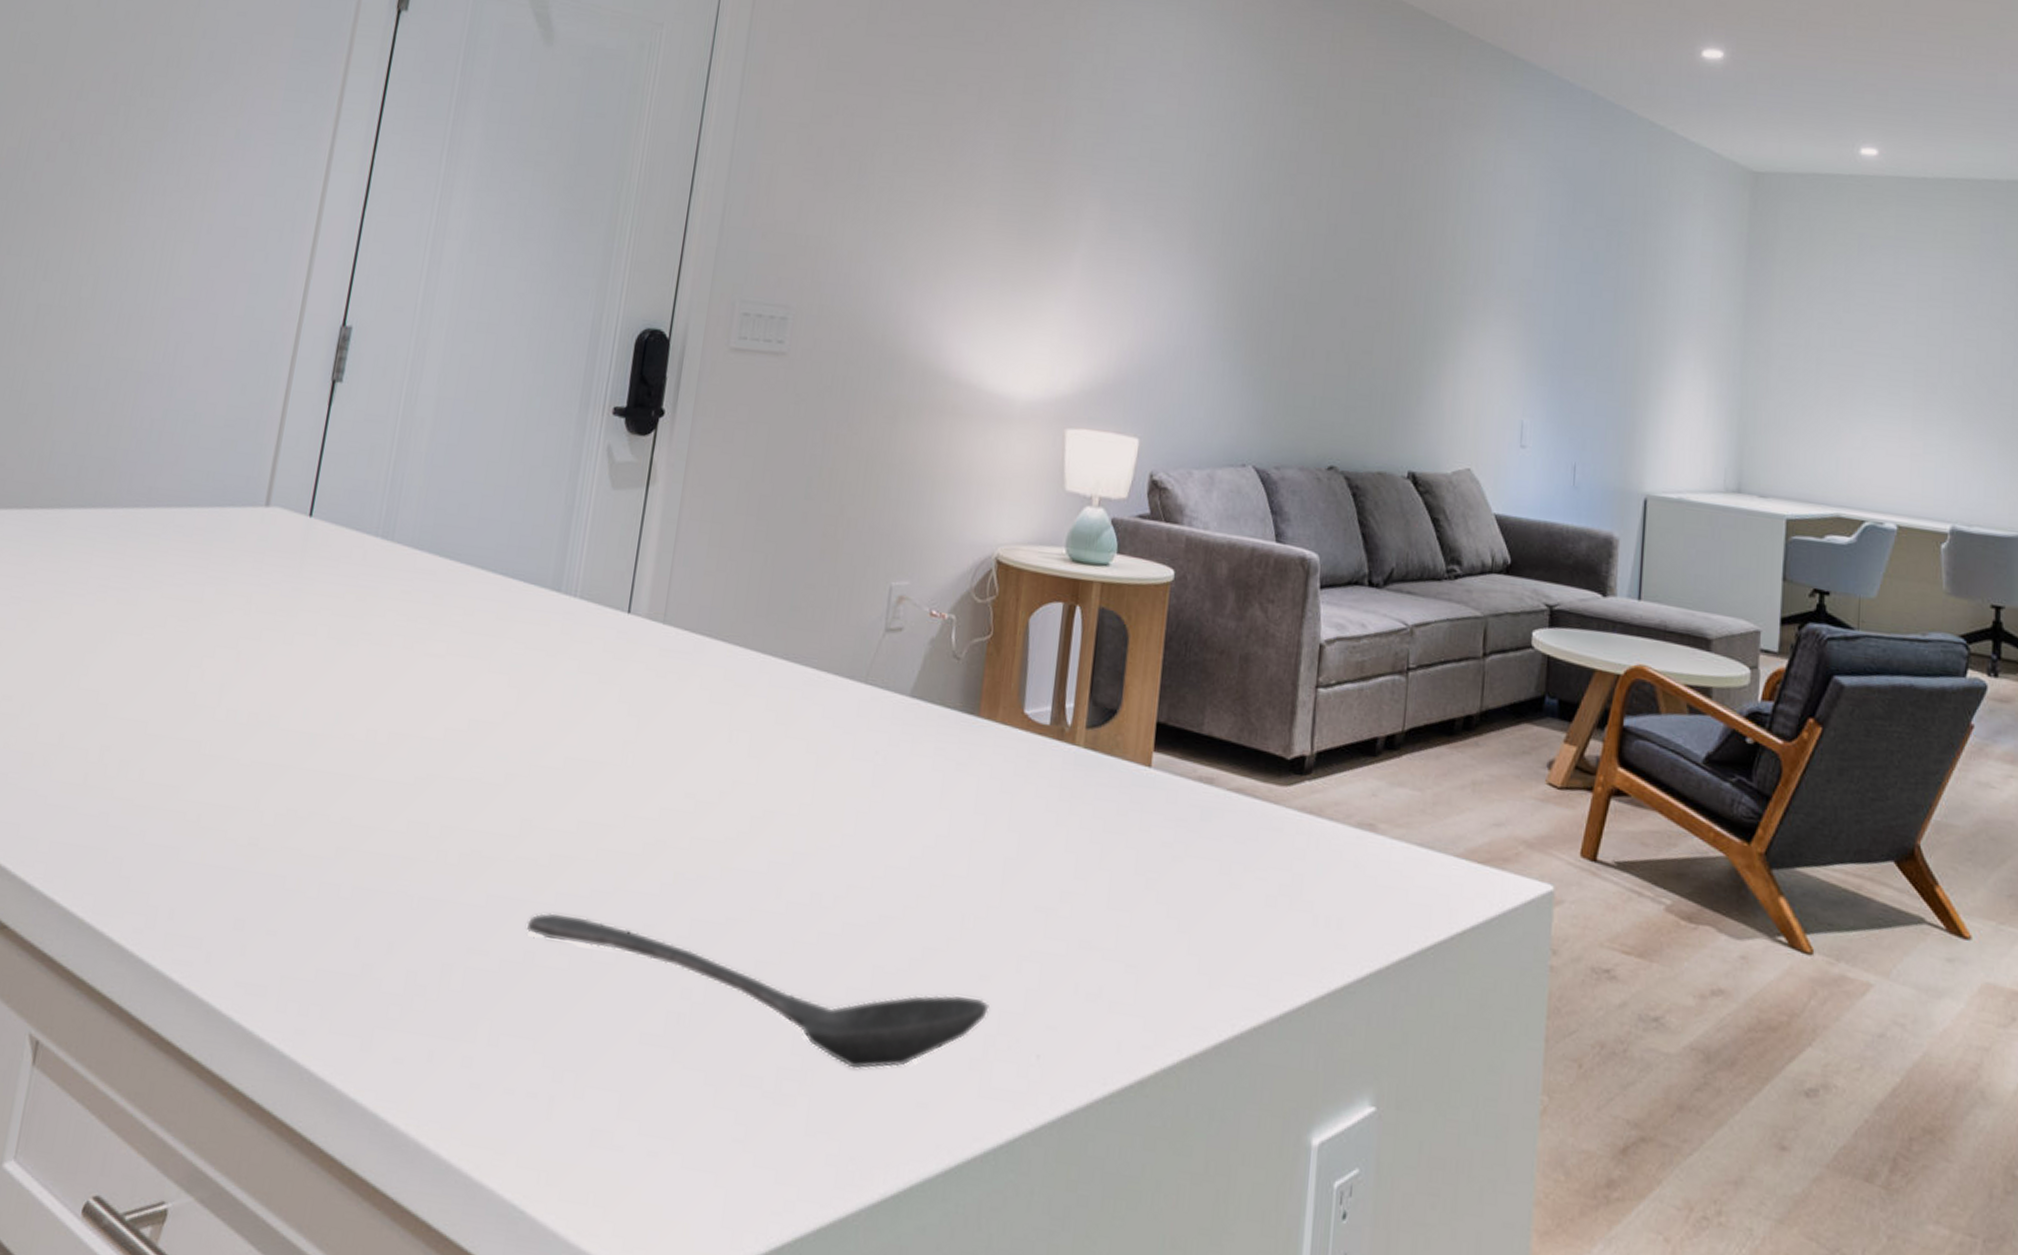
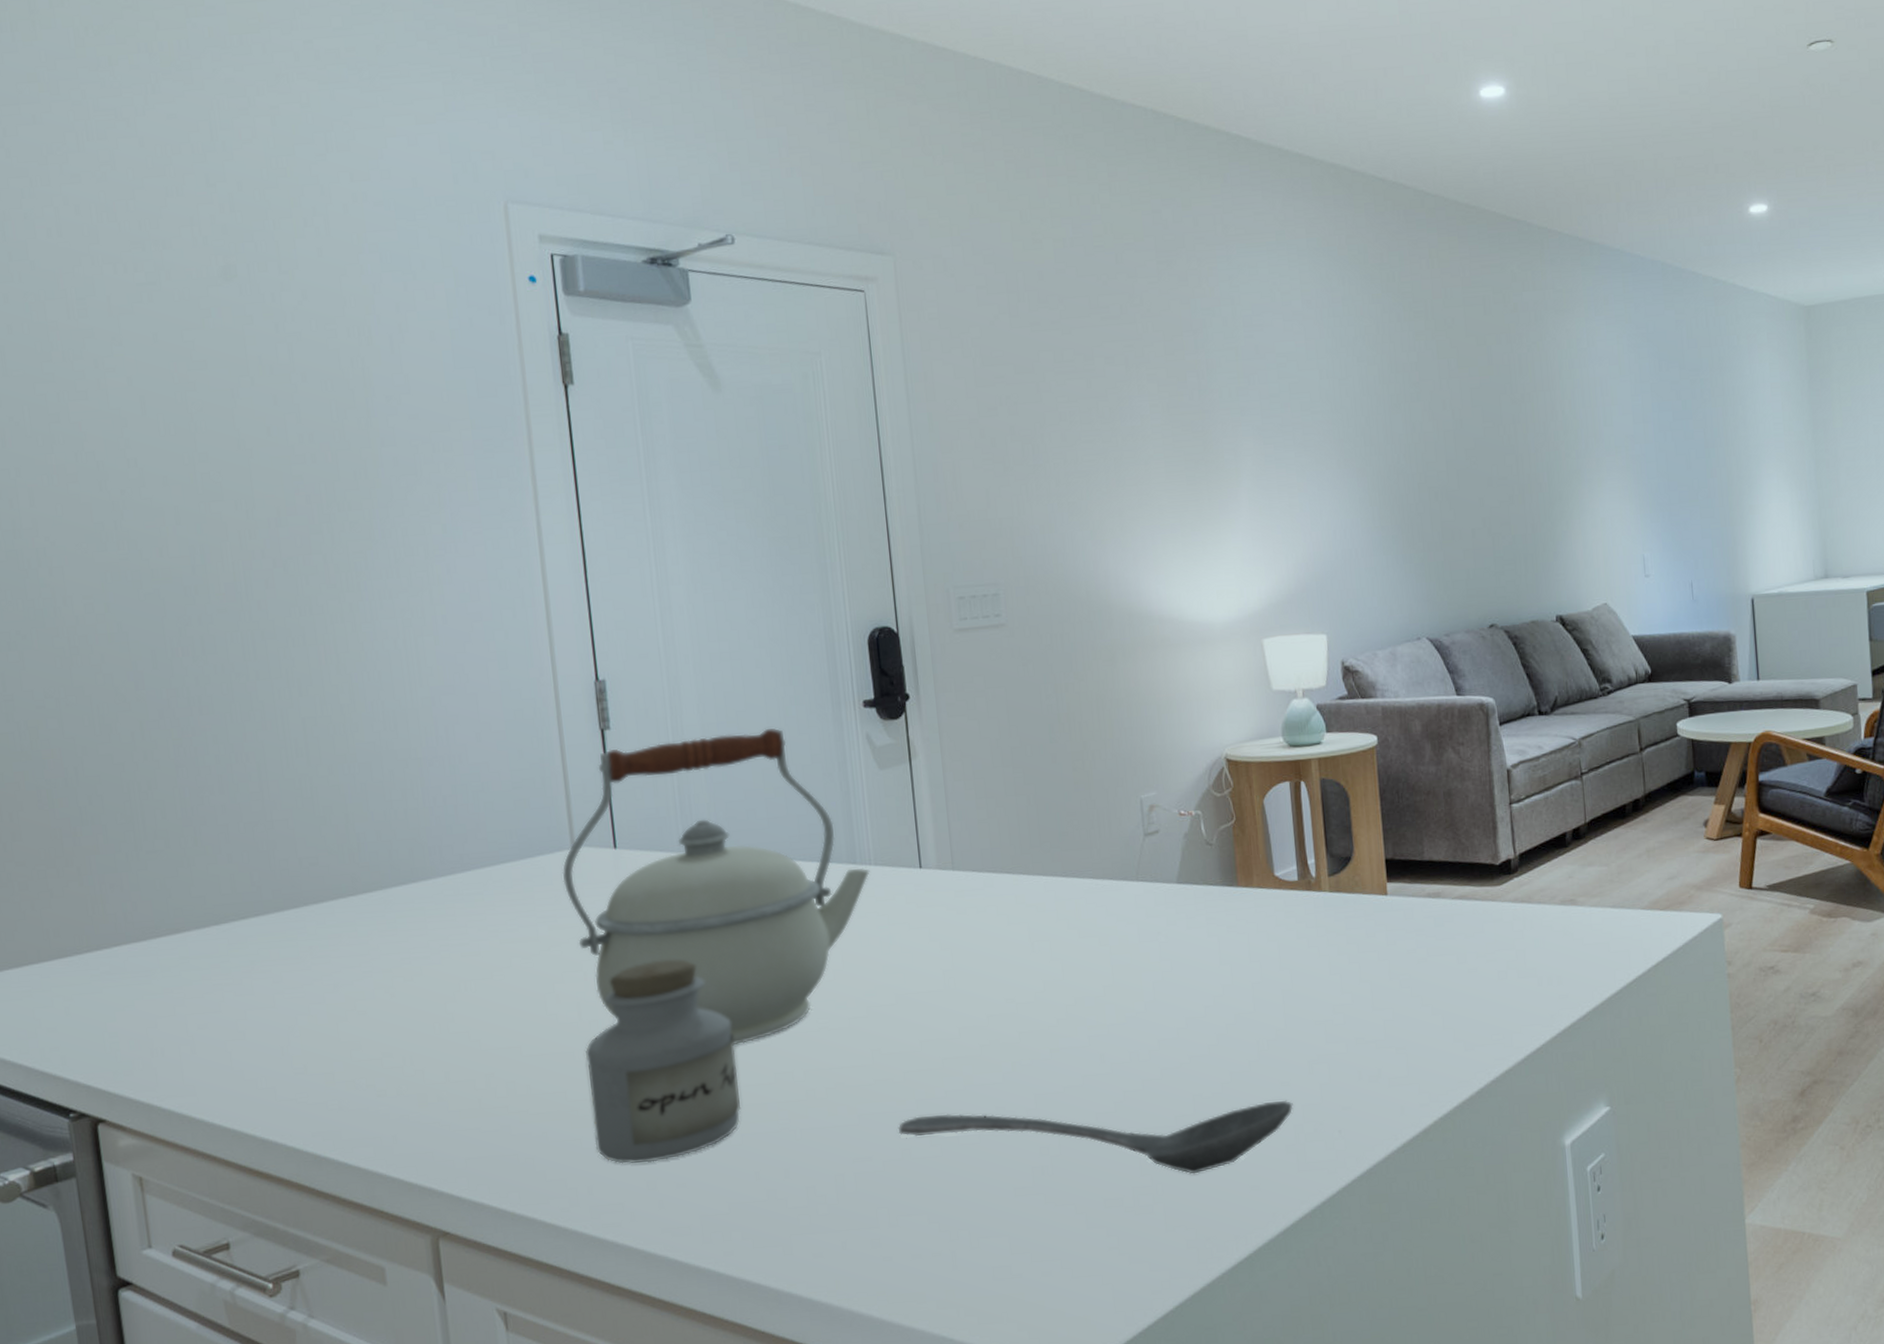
jar: none [192,655,378,898] -> present [585,959,741,1164]
kettle: none [242,404,573,777] -> present [562,728,870,1044]

